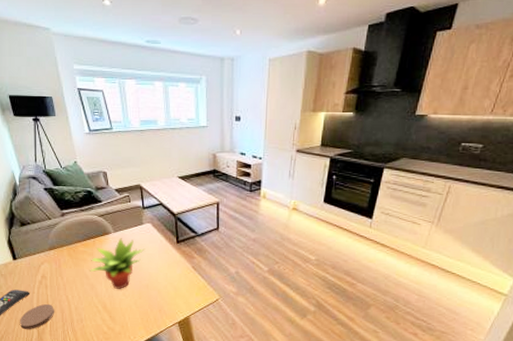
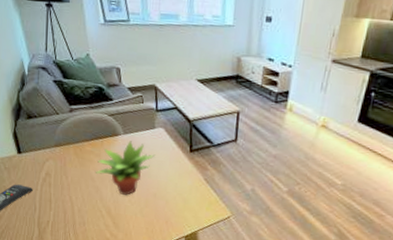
coaster: present [19,303,55,330] -> none [20,202,58,228]

